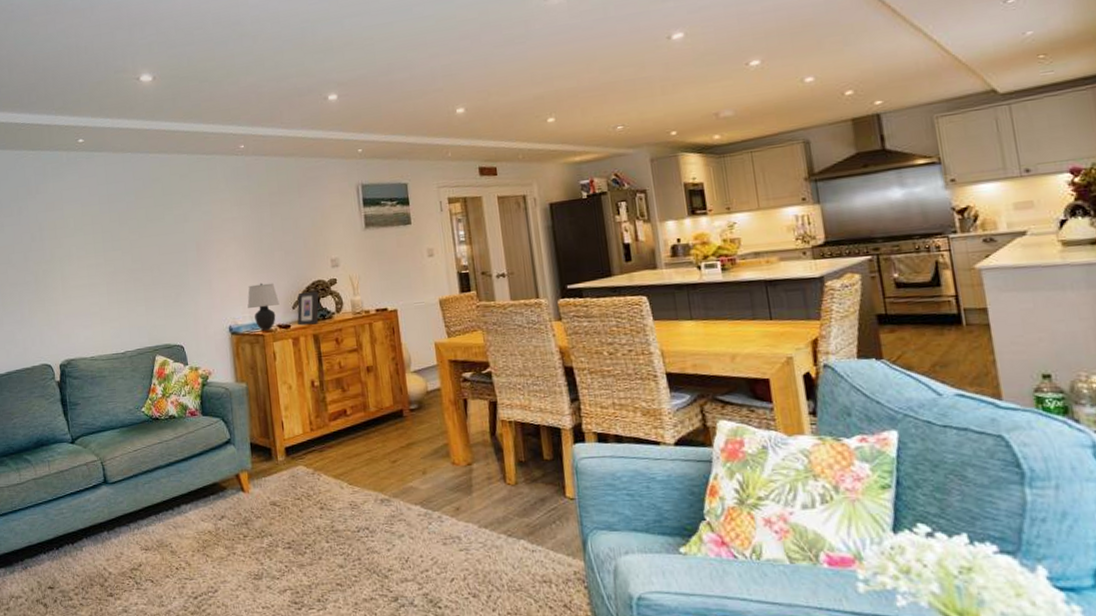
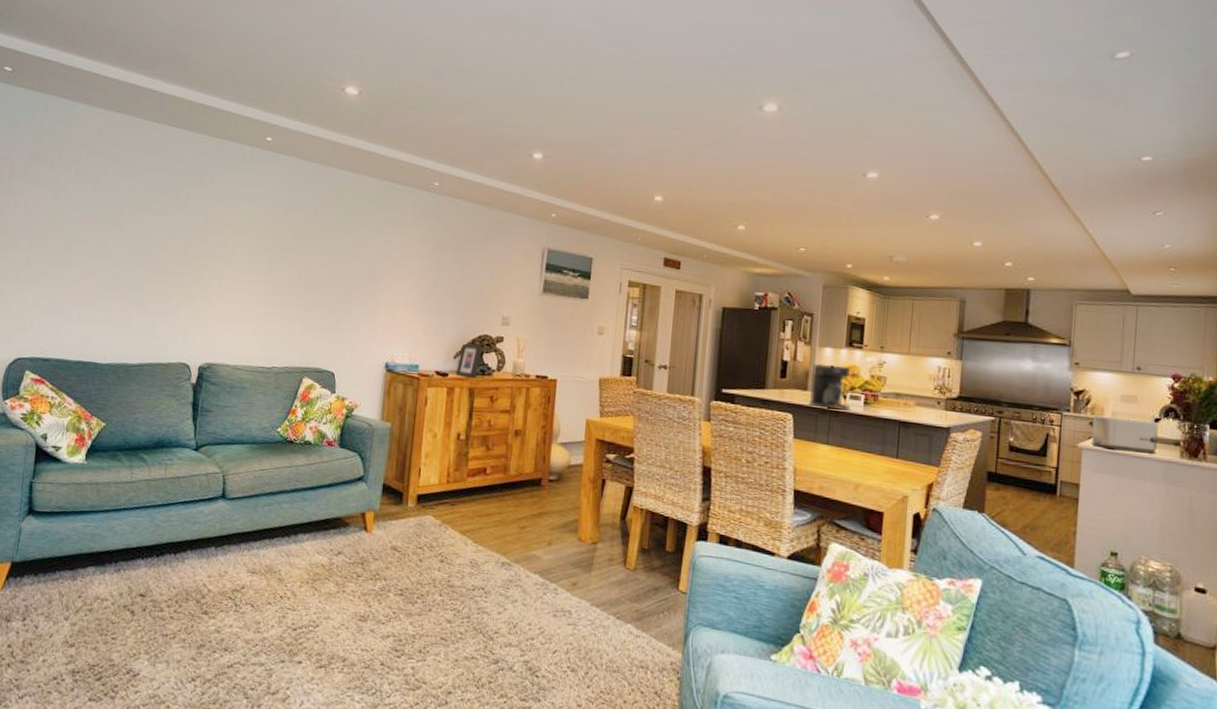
table lamp: present [247,282,280,331] -> none [409,325,442,375]
coffee maker: none [657,236,708,284] -> present [808,364,851,411]
toaster: none [985,224,1071,265] -> present [1092,416,1159,454]

